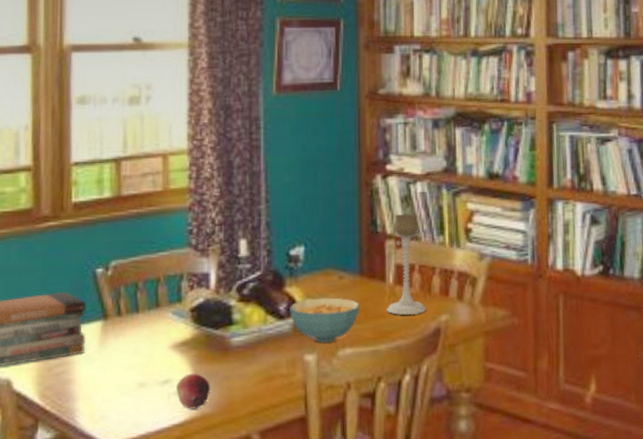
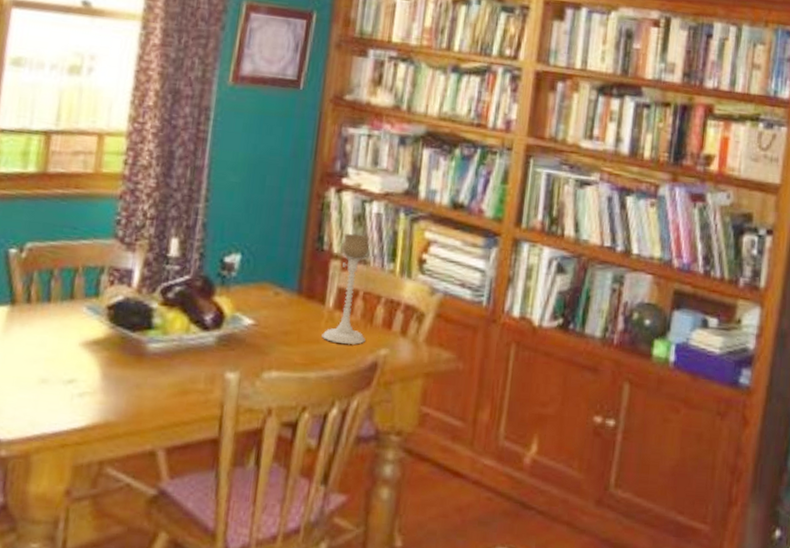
fruit: present [176,373,211,410] -> none [80,375,119,415]
cereal bowl: present [290,297,360,344] -> none [215,312,294,363]

